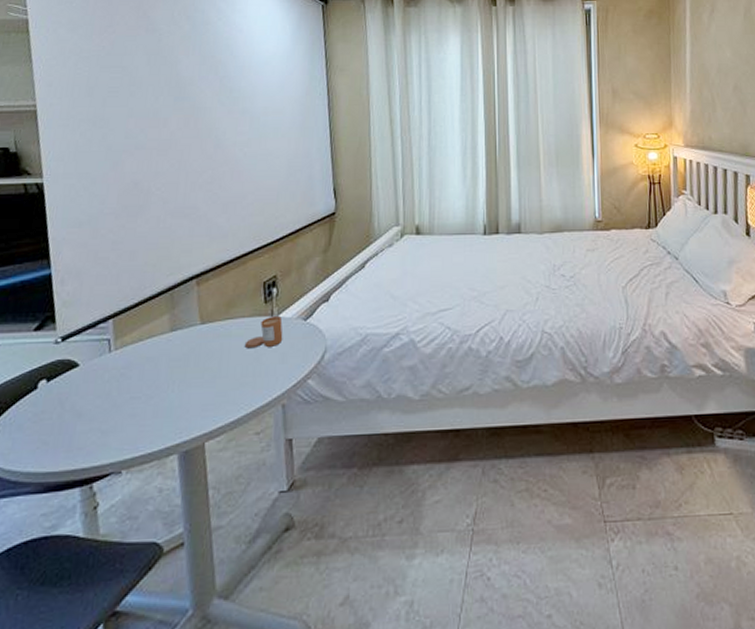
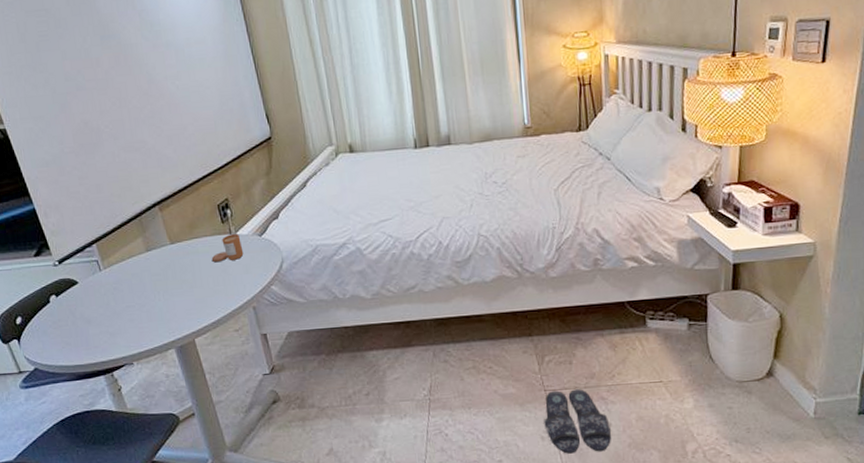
slippers: none [602,521,677,607] -> present [544,389,611,454]

